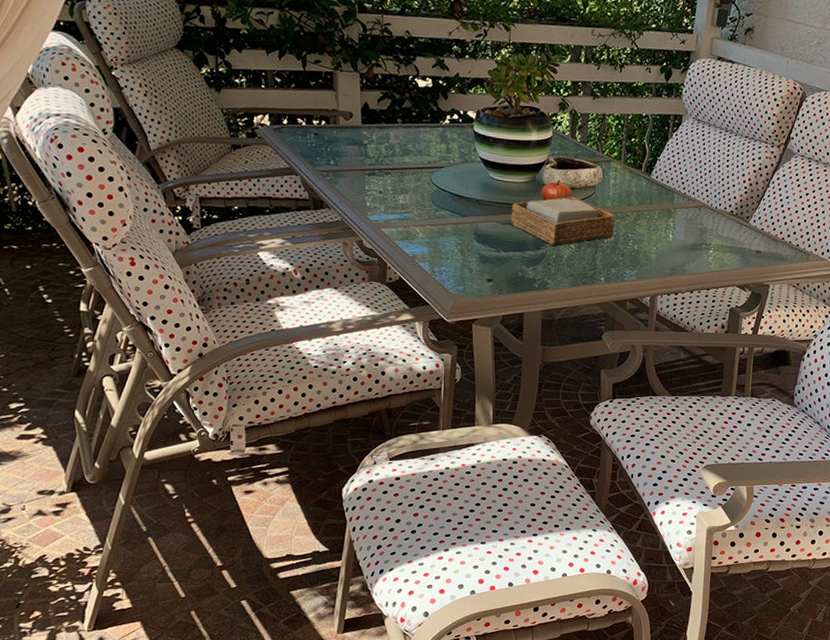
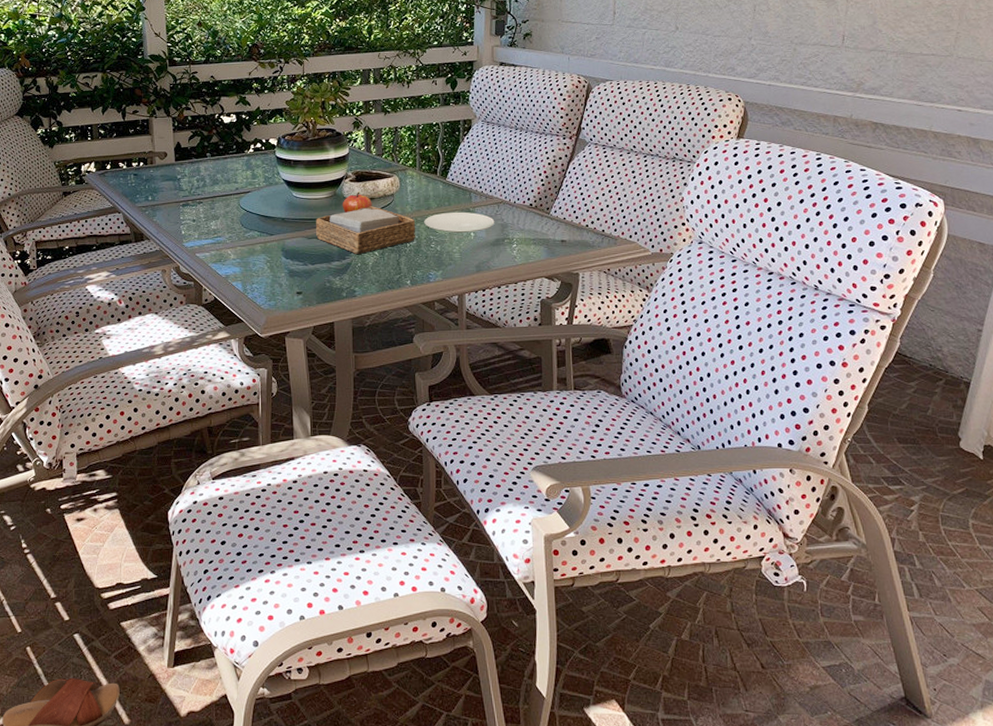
plate: none [624,211,695,235] -> present [424,211,495,234]

